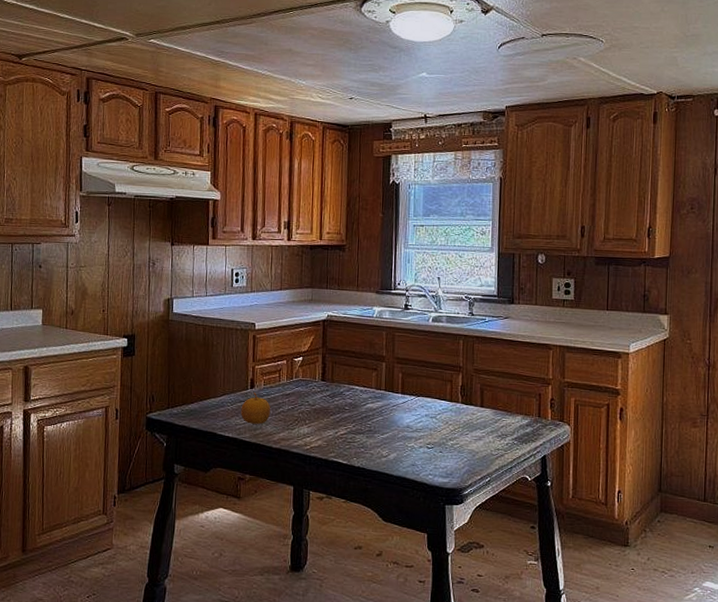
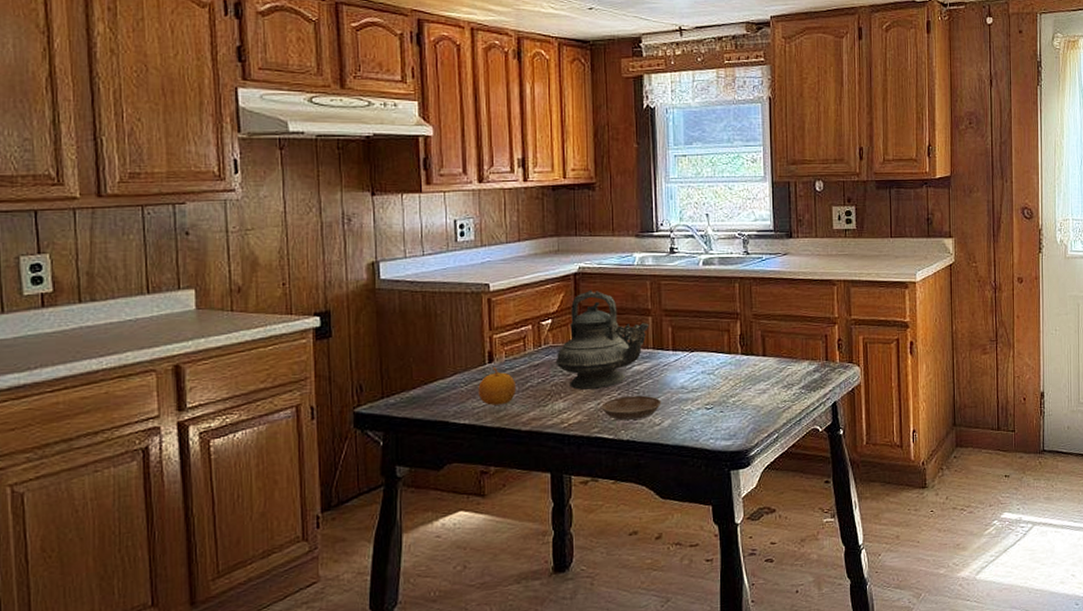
teapot: none [303,335,383,420] -> present [555,289,650,390]
saucer: none [338,429,389,450] -> present [601,395,661,420]

